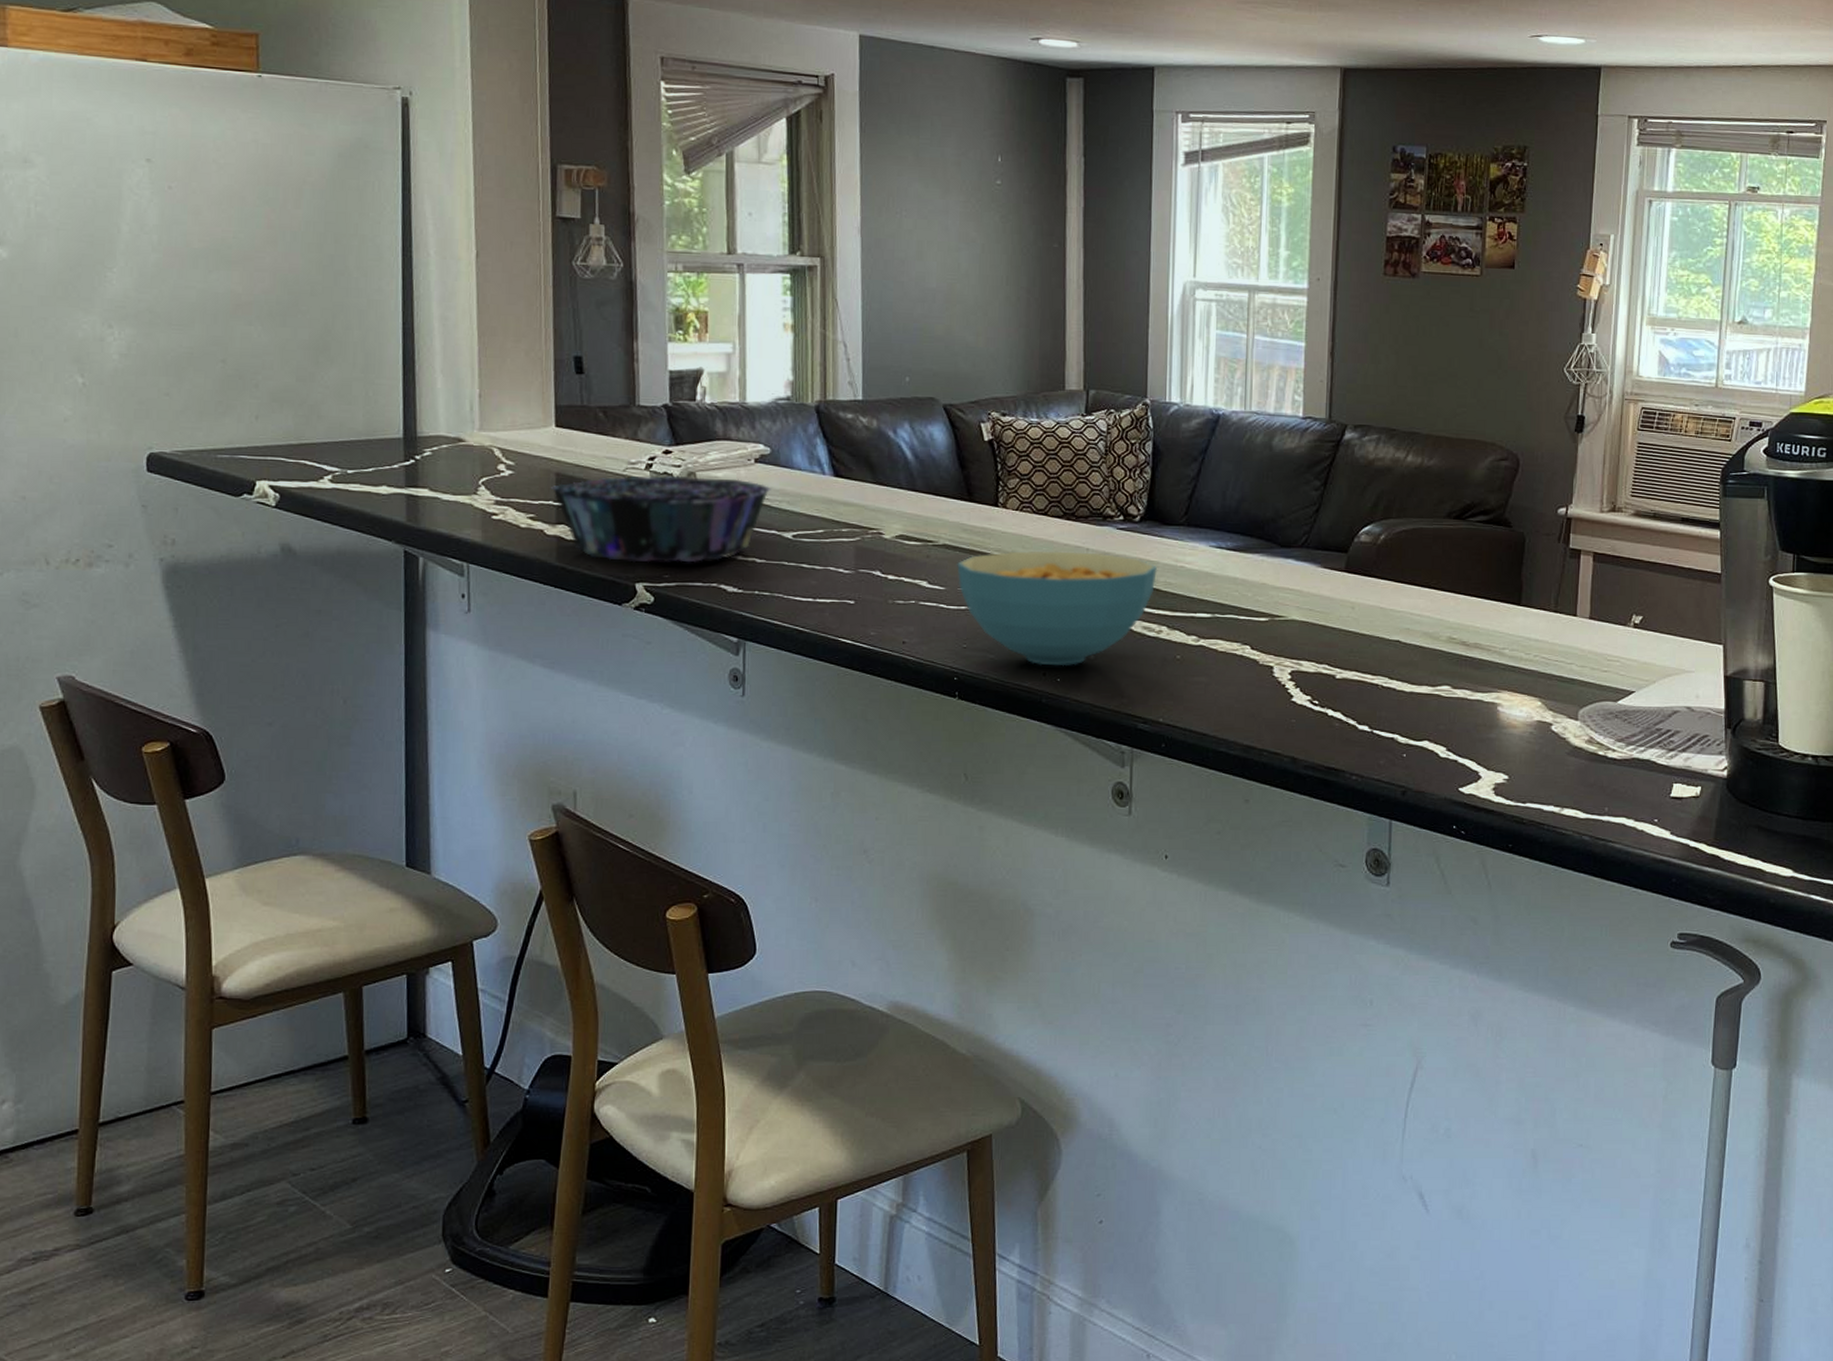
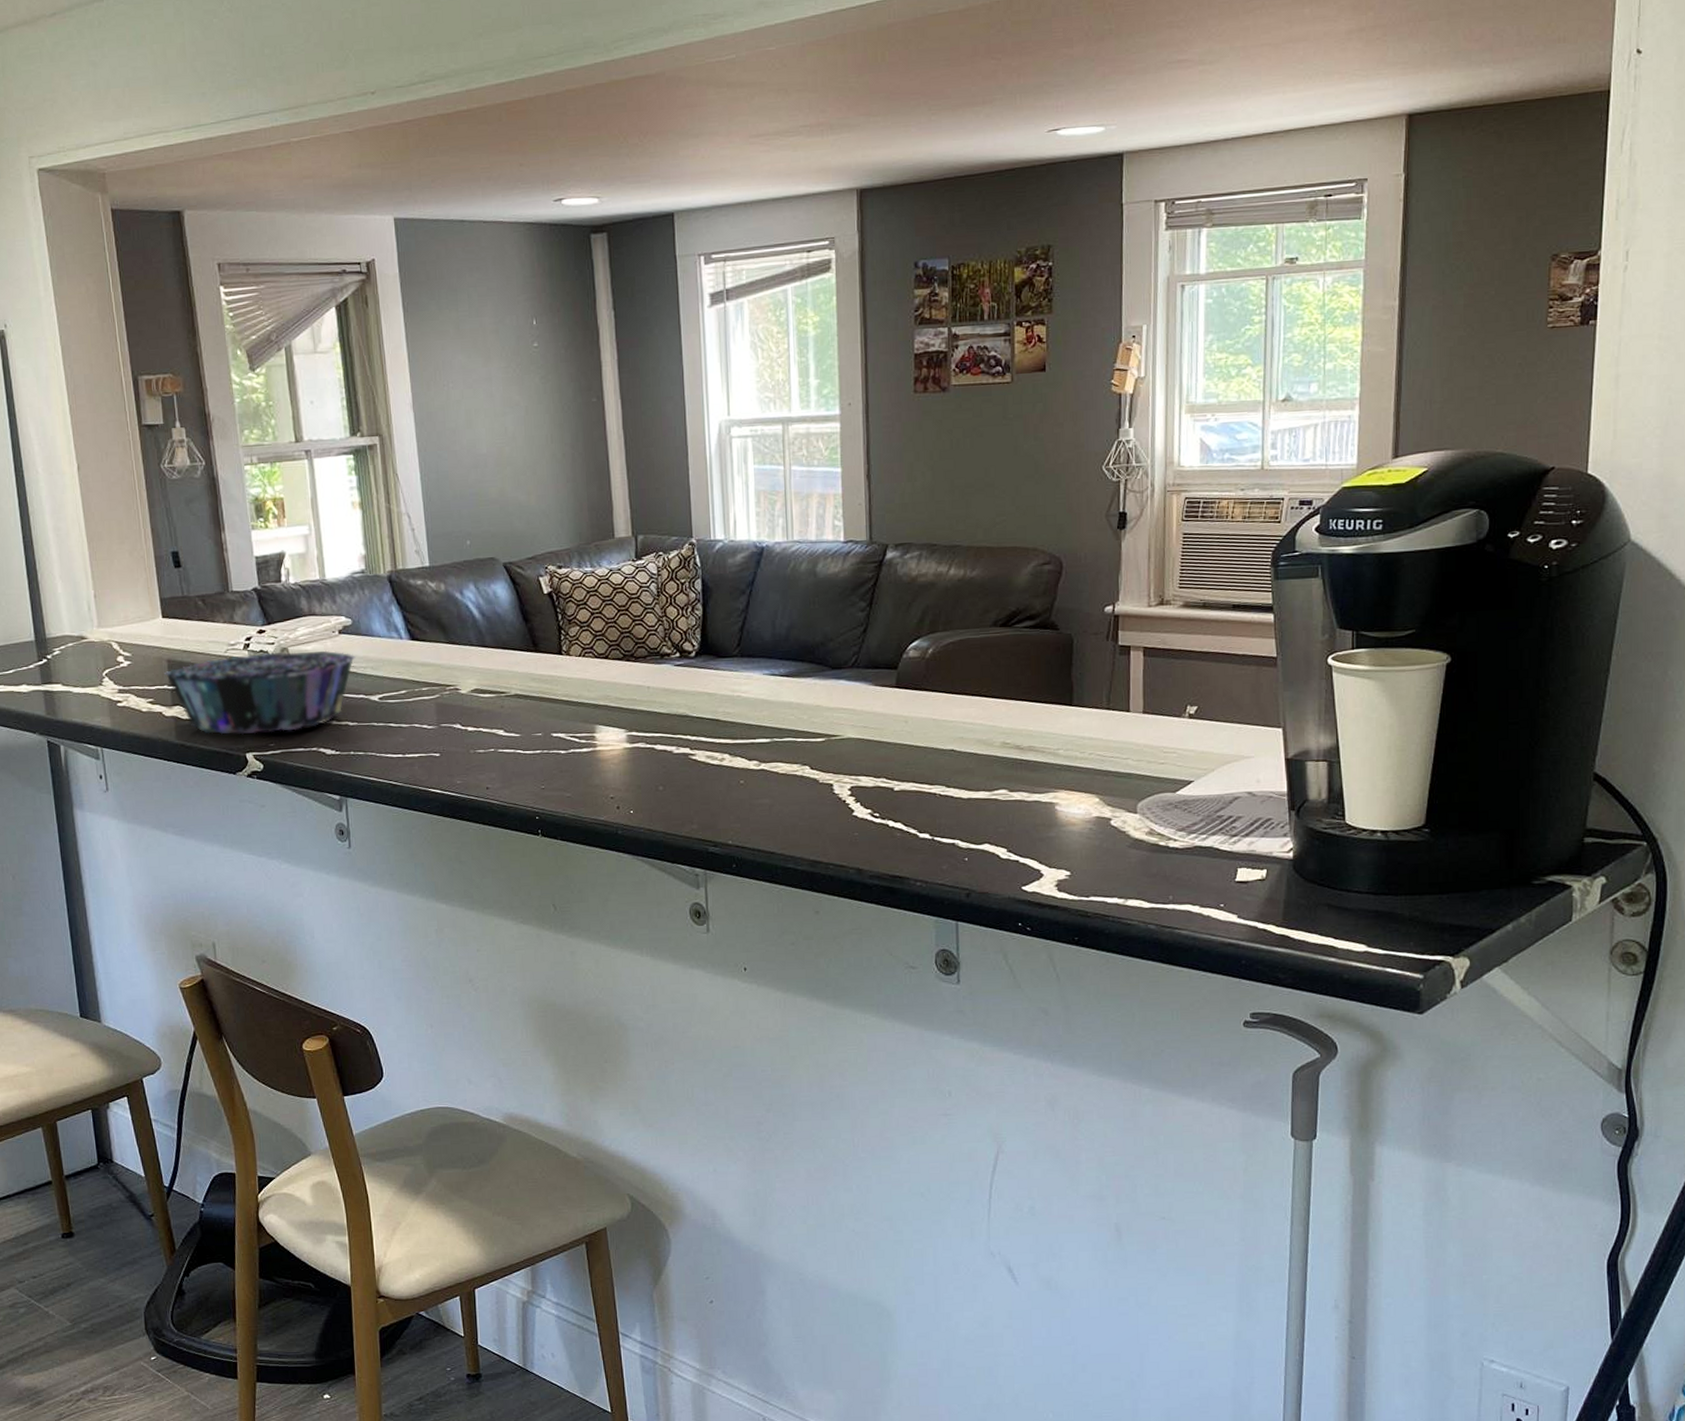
cereal bowl: present [957,550,1158,667] -> none [529,689,716,800]

